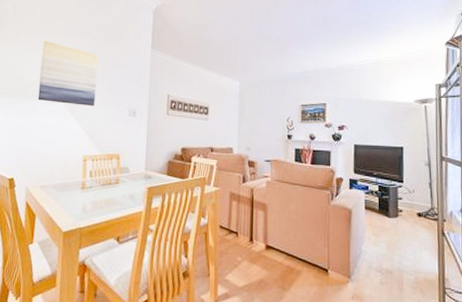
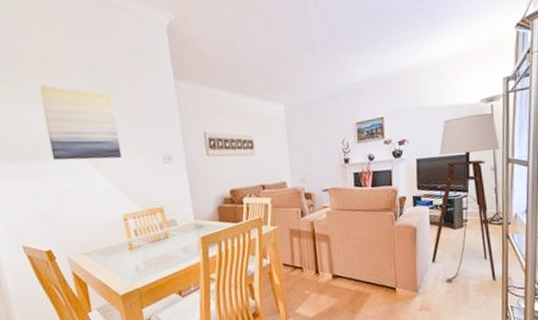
floor lamp: none [365,112,433,280] -> present [431,112,499,283]

